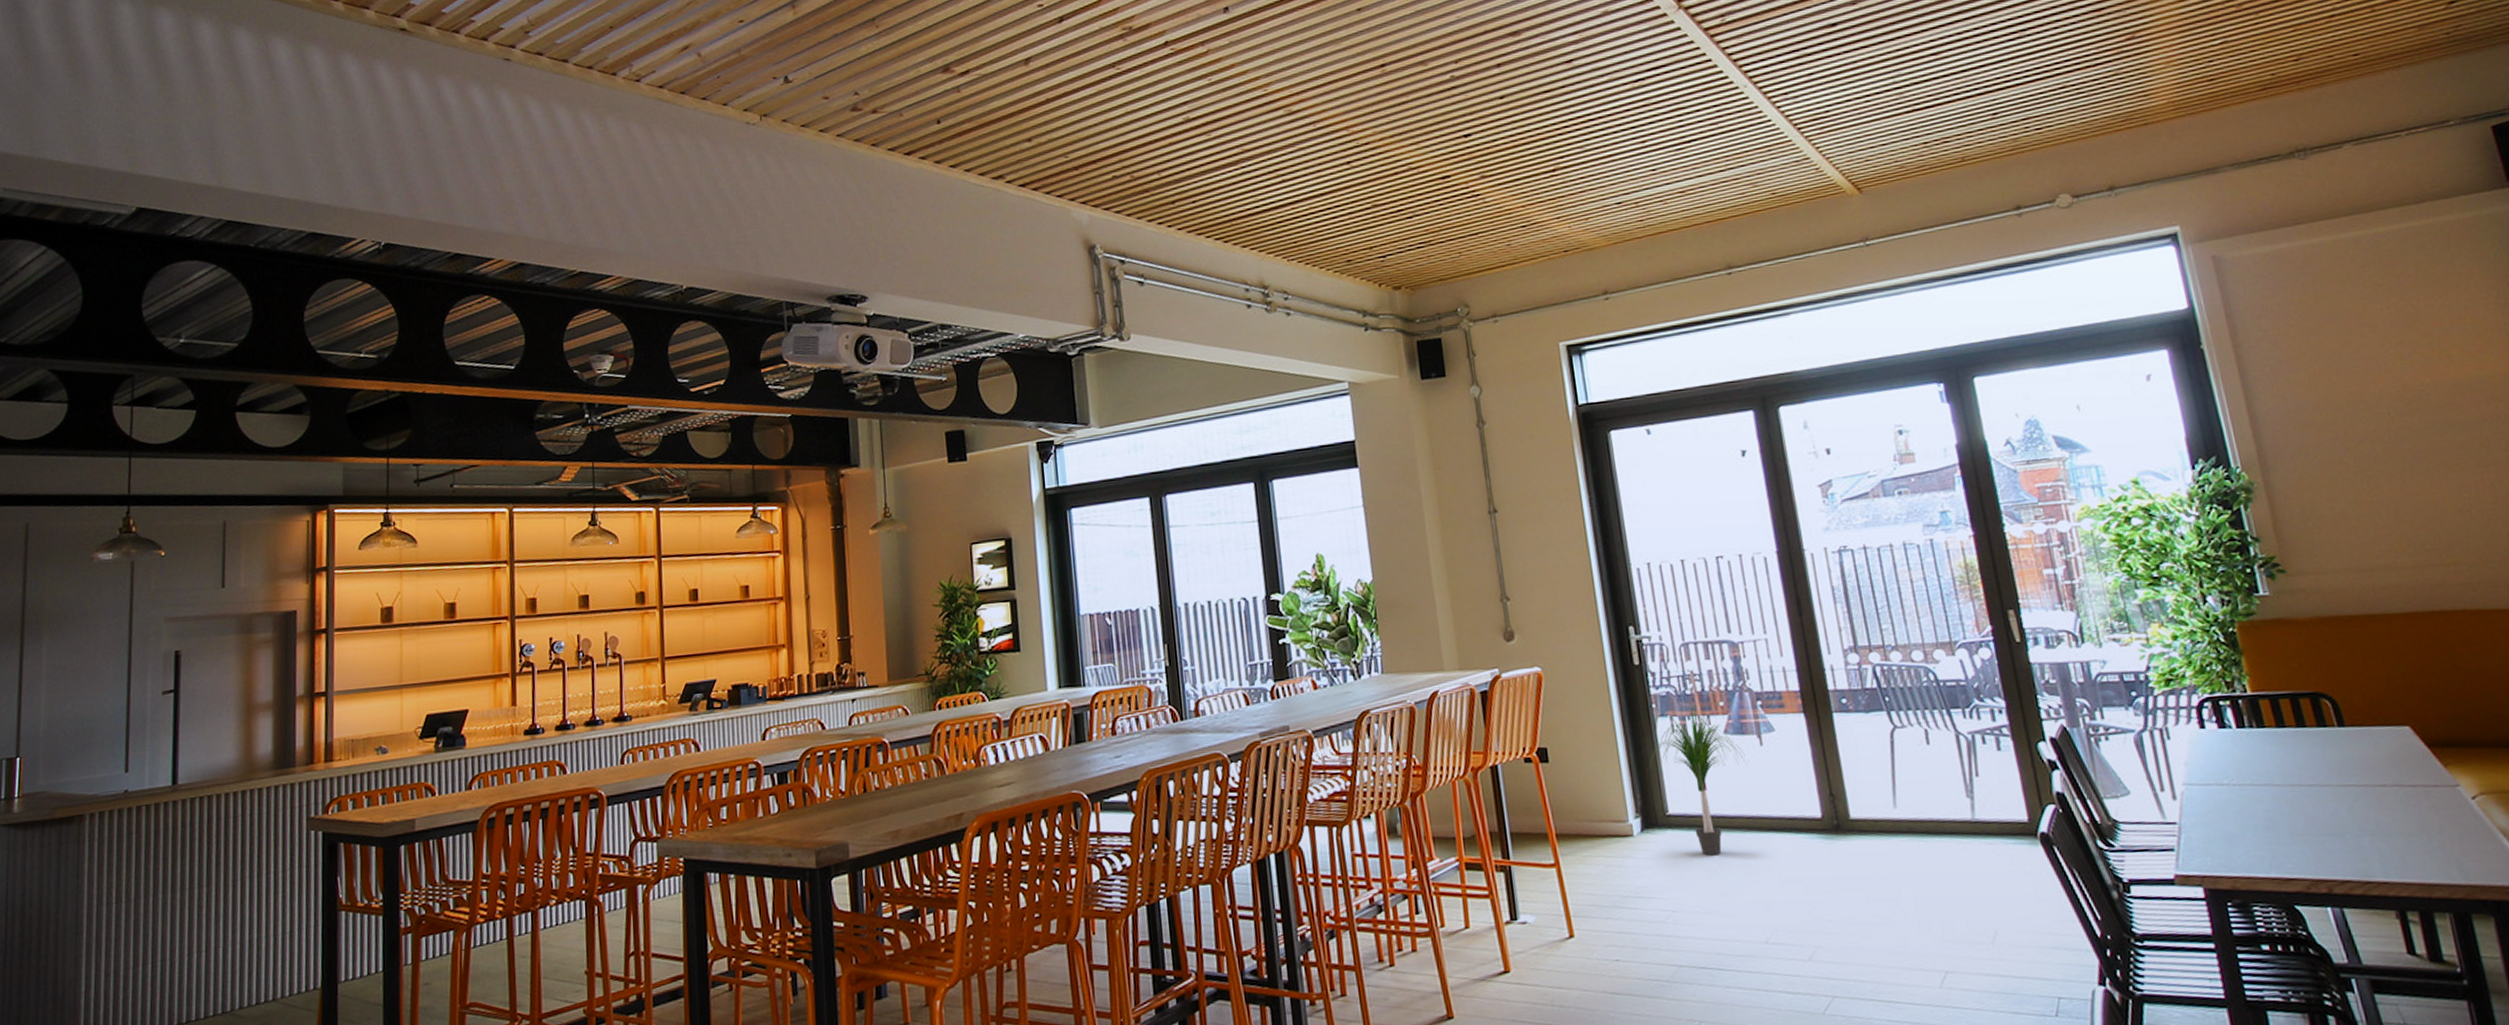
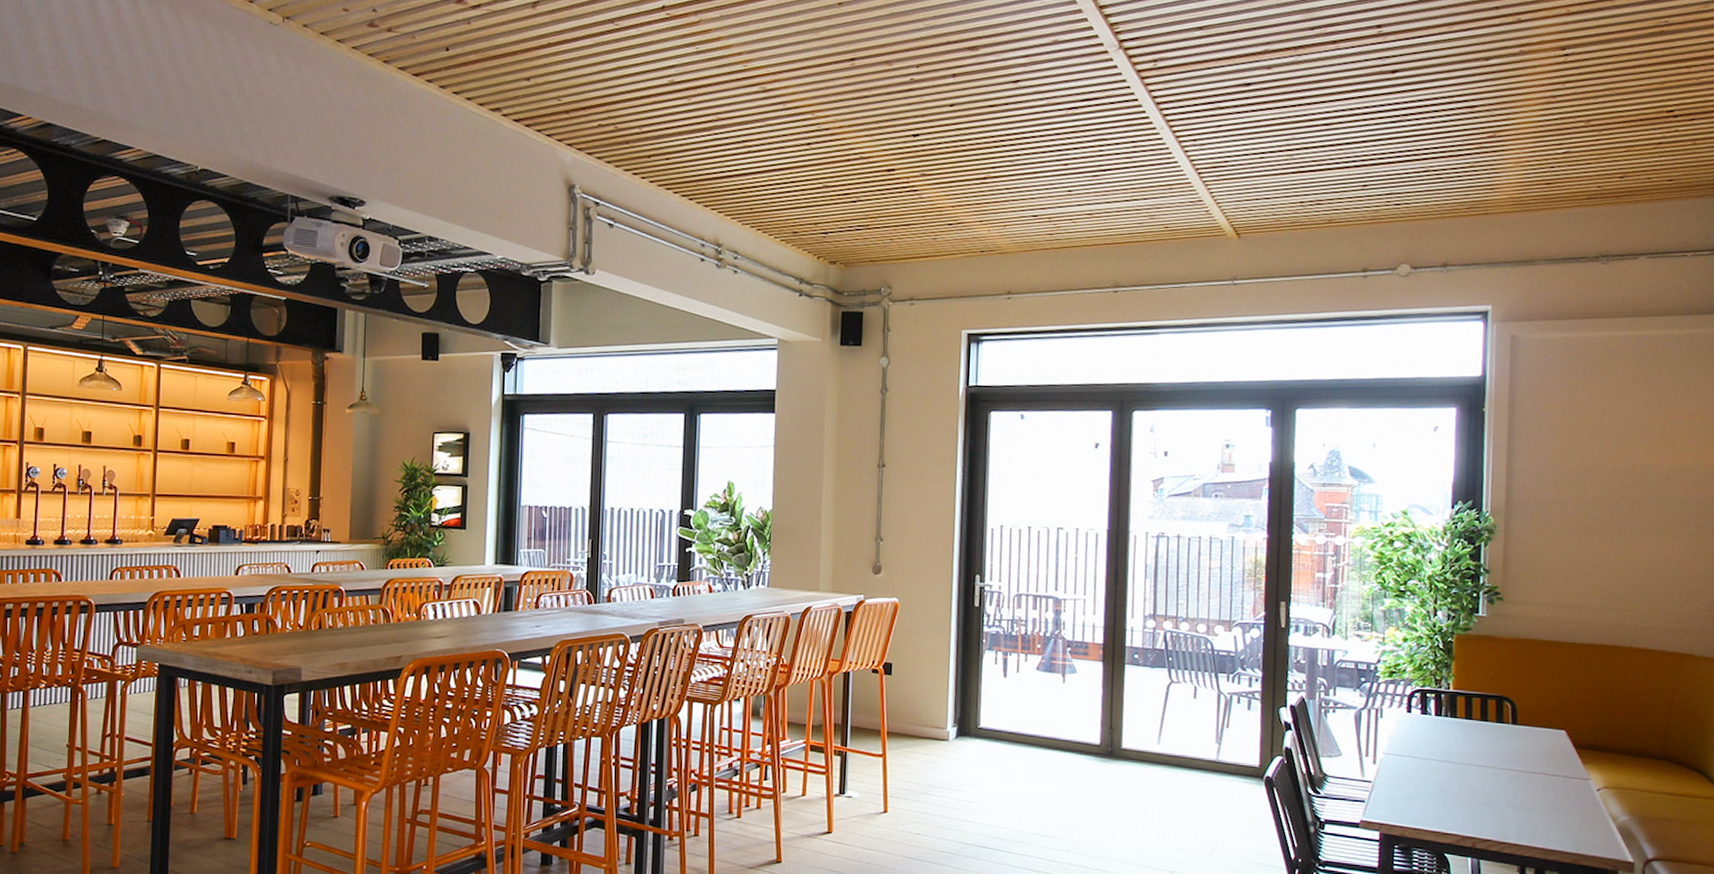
potted plant: present [1650,703,1745,856] -> none [972,642,1050,763]

